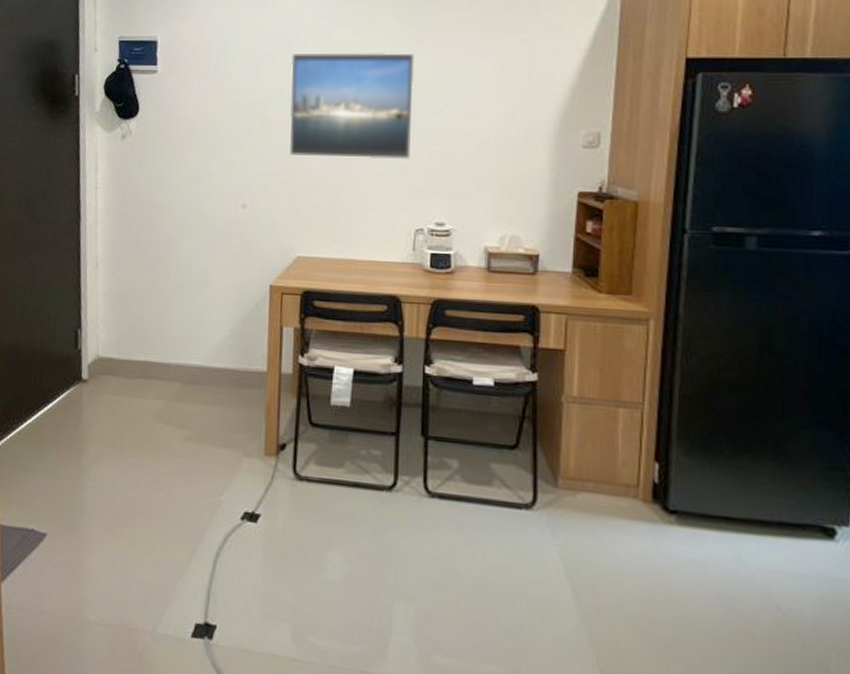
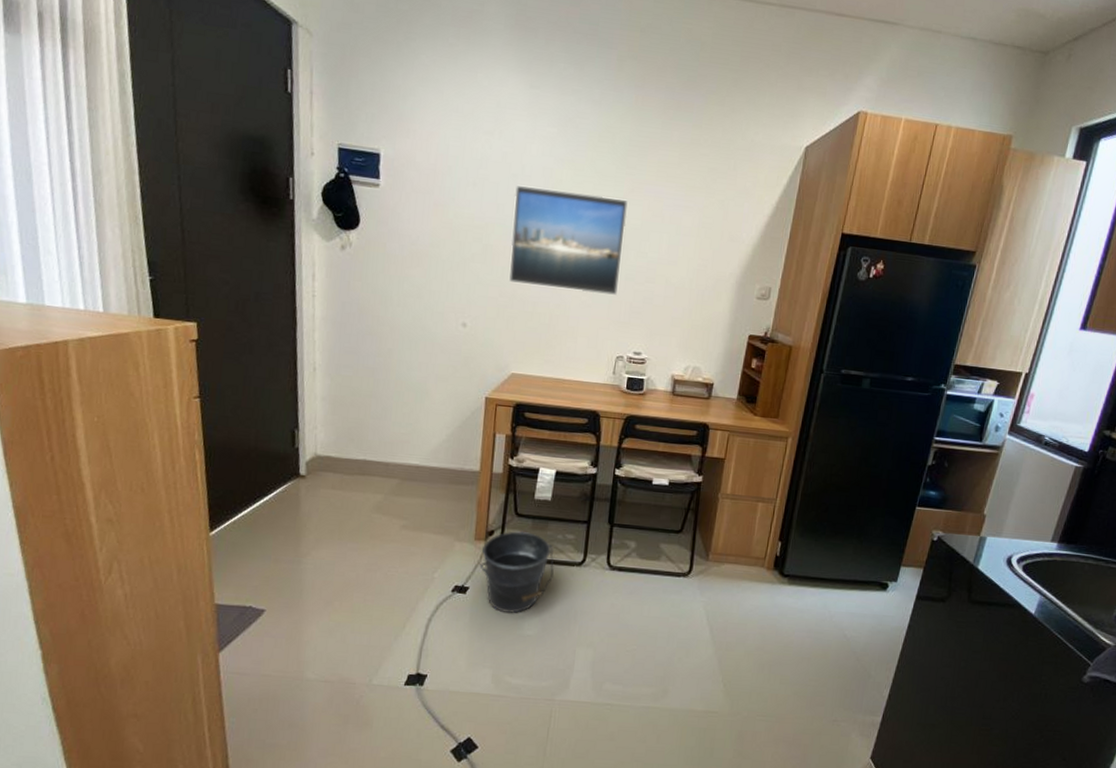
bucket: none [271,444,359,551] -> present [480,530,554,614]

